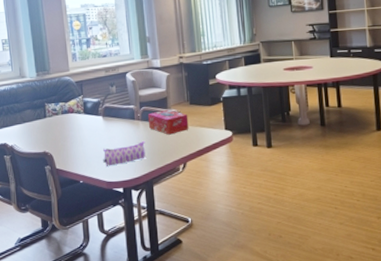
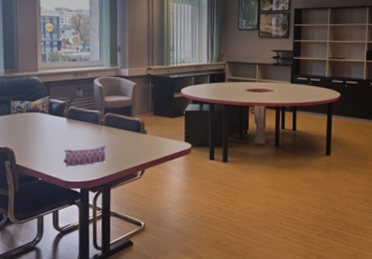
tissue box: present [147,109,189,135] -> none [111,117,151,142]

